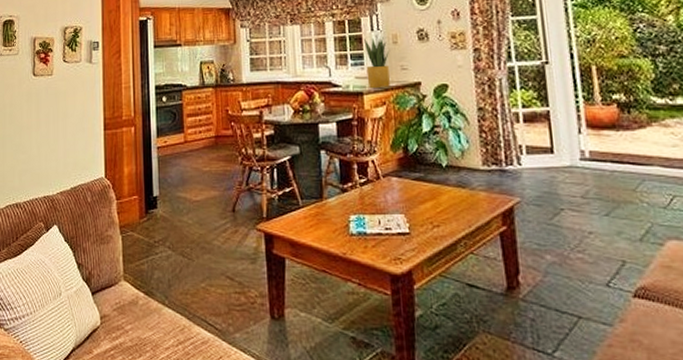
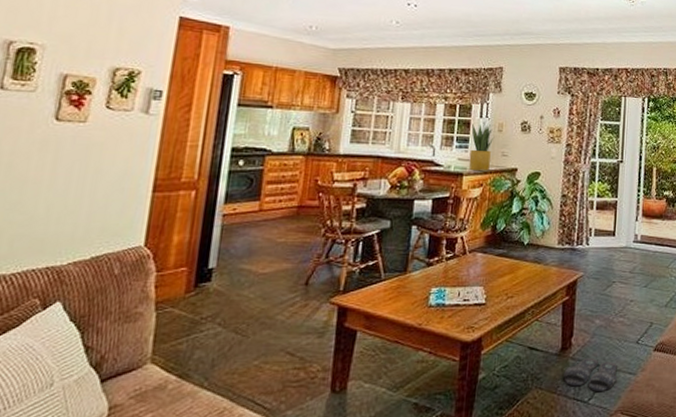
slippers: none [515,301,588,344] -> present [563,358,618,393]

